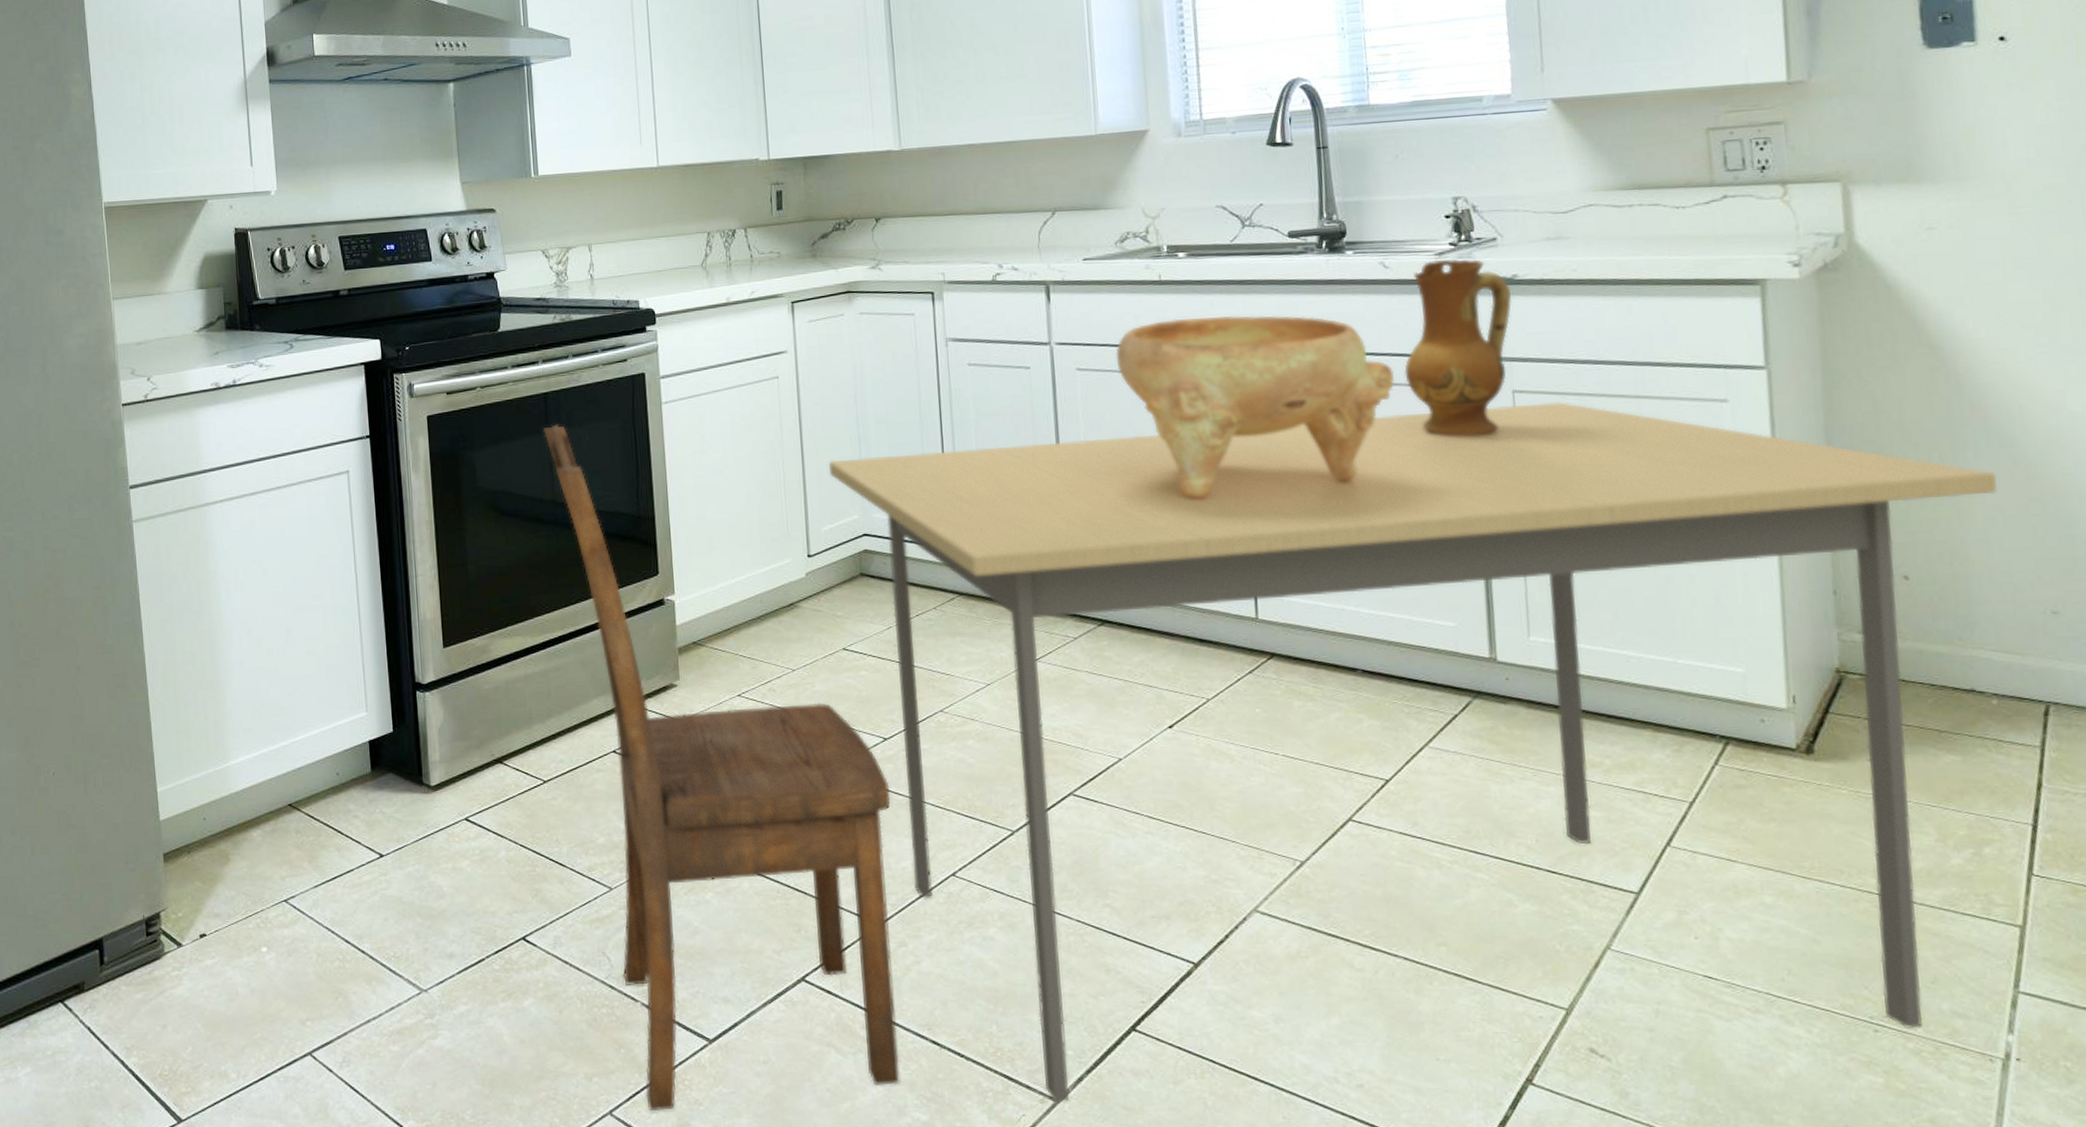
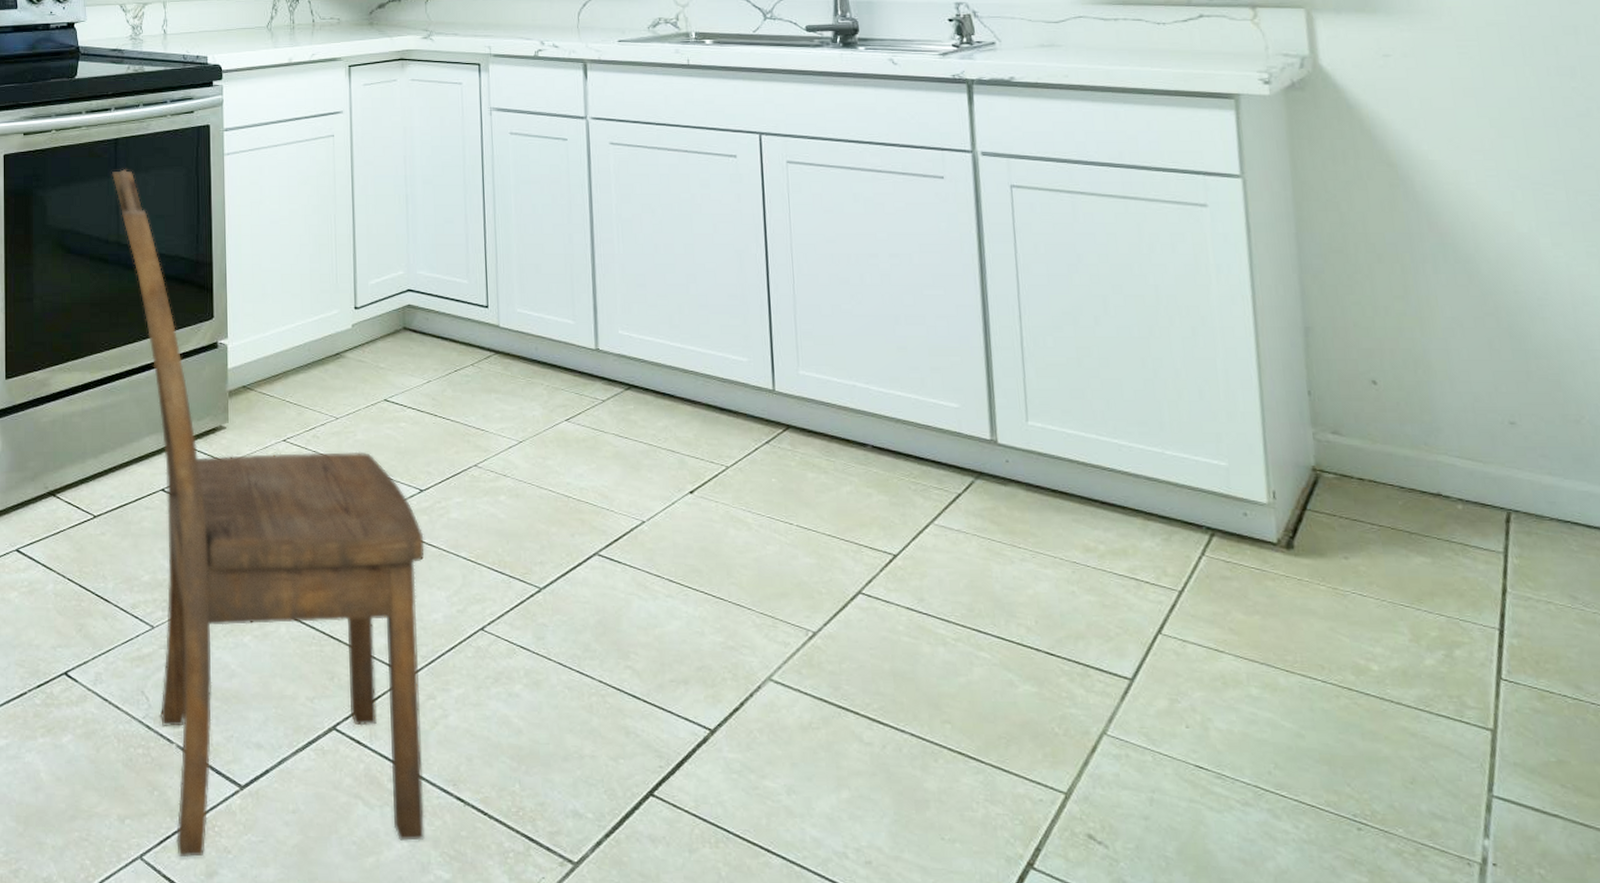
dining table: present [828,402,1997,1102] -> none [377,198,1455,866]
decorative bowl: present [1115,315,1395,499] -> none [646,101,902,272]
ceramic jug: present [1404,258,1513,437] -> none [911,59,1010,227]

